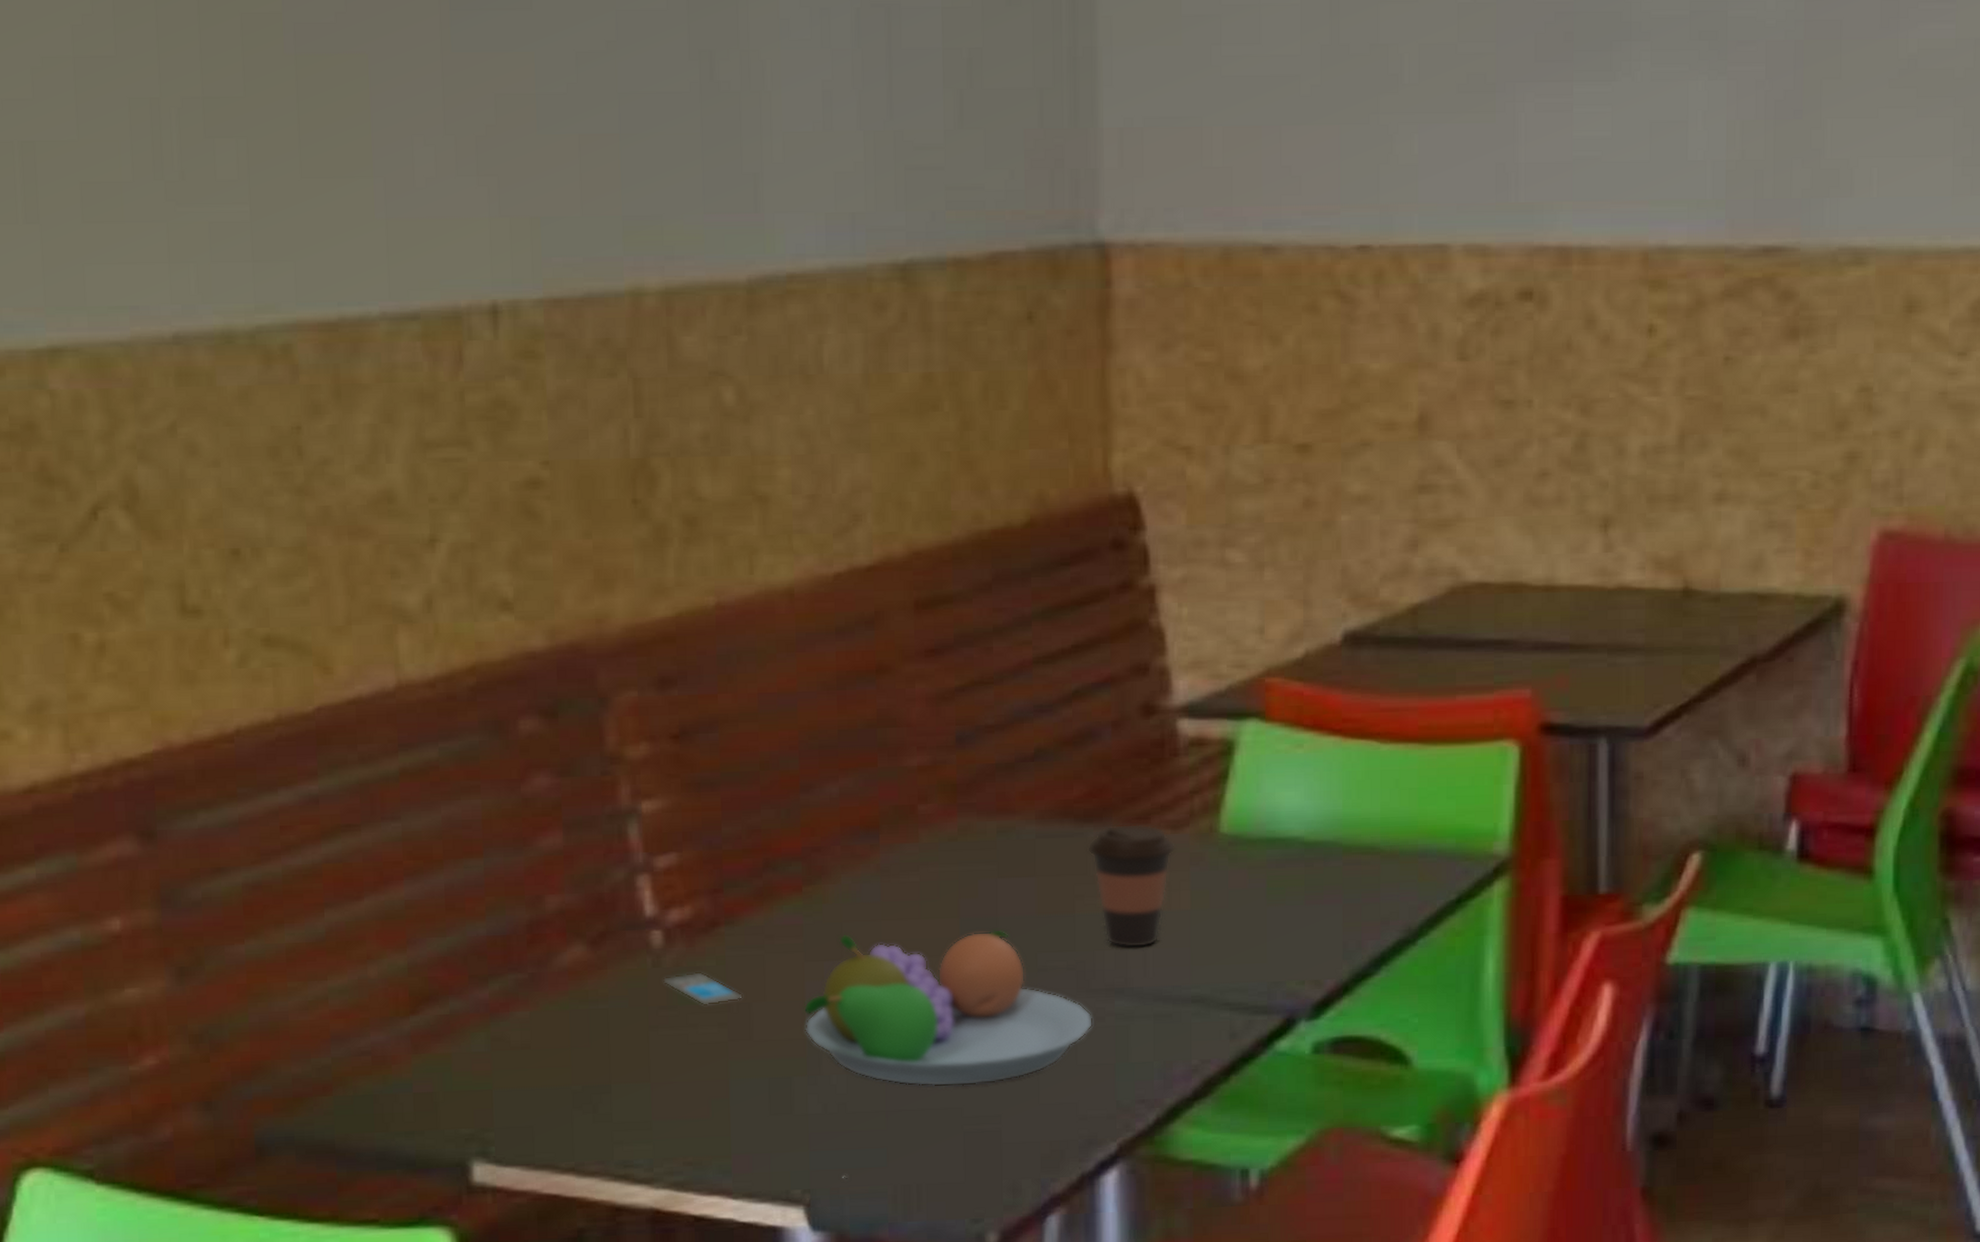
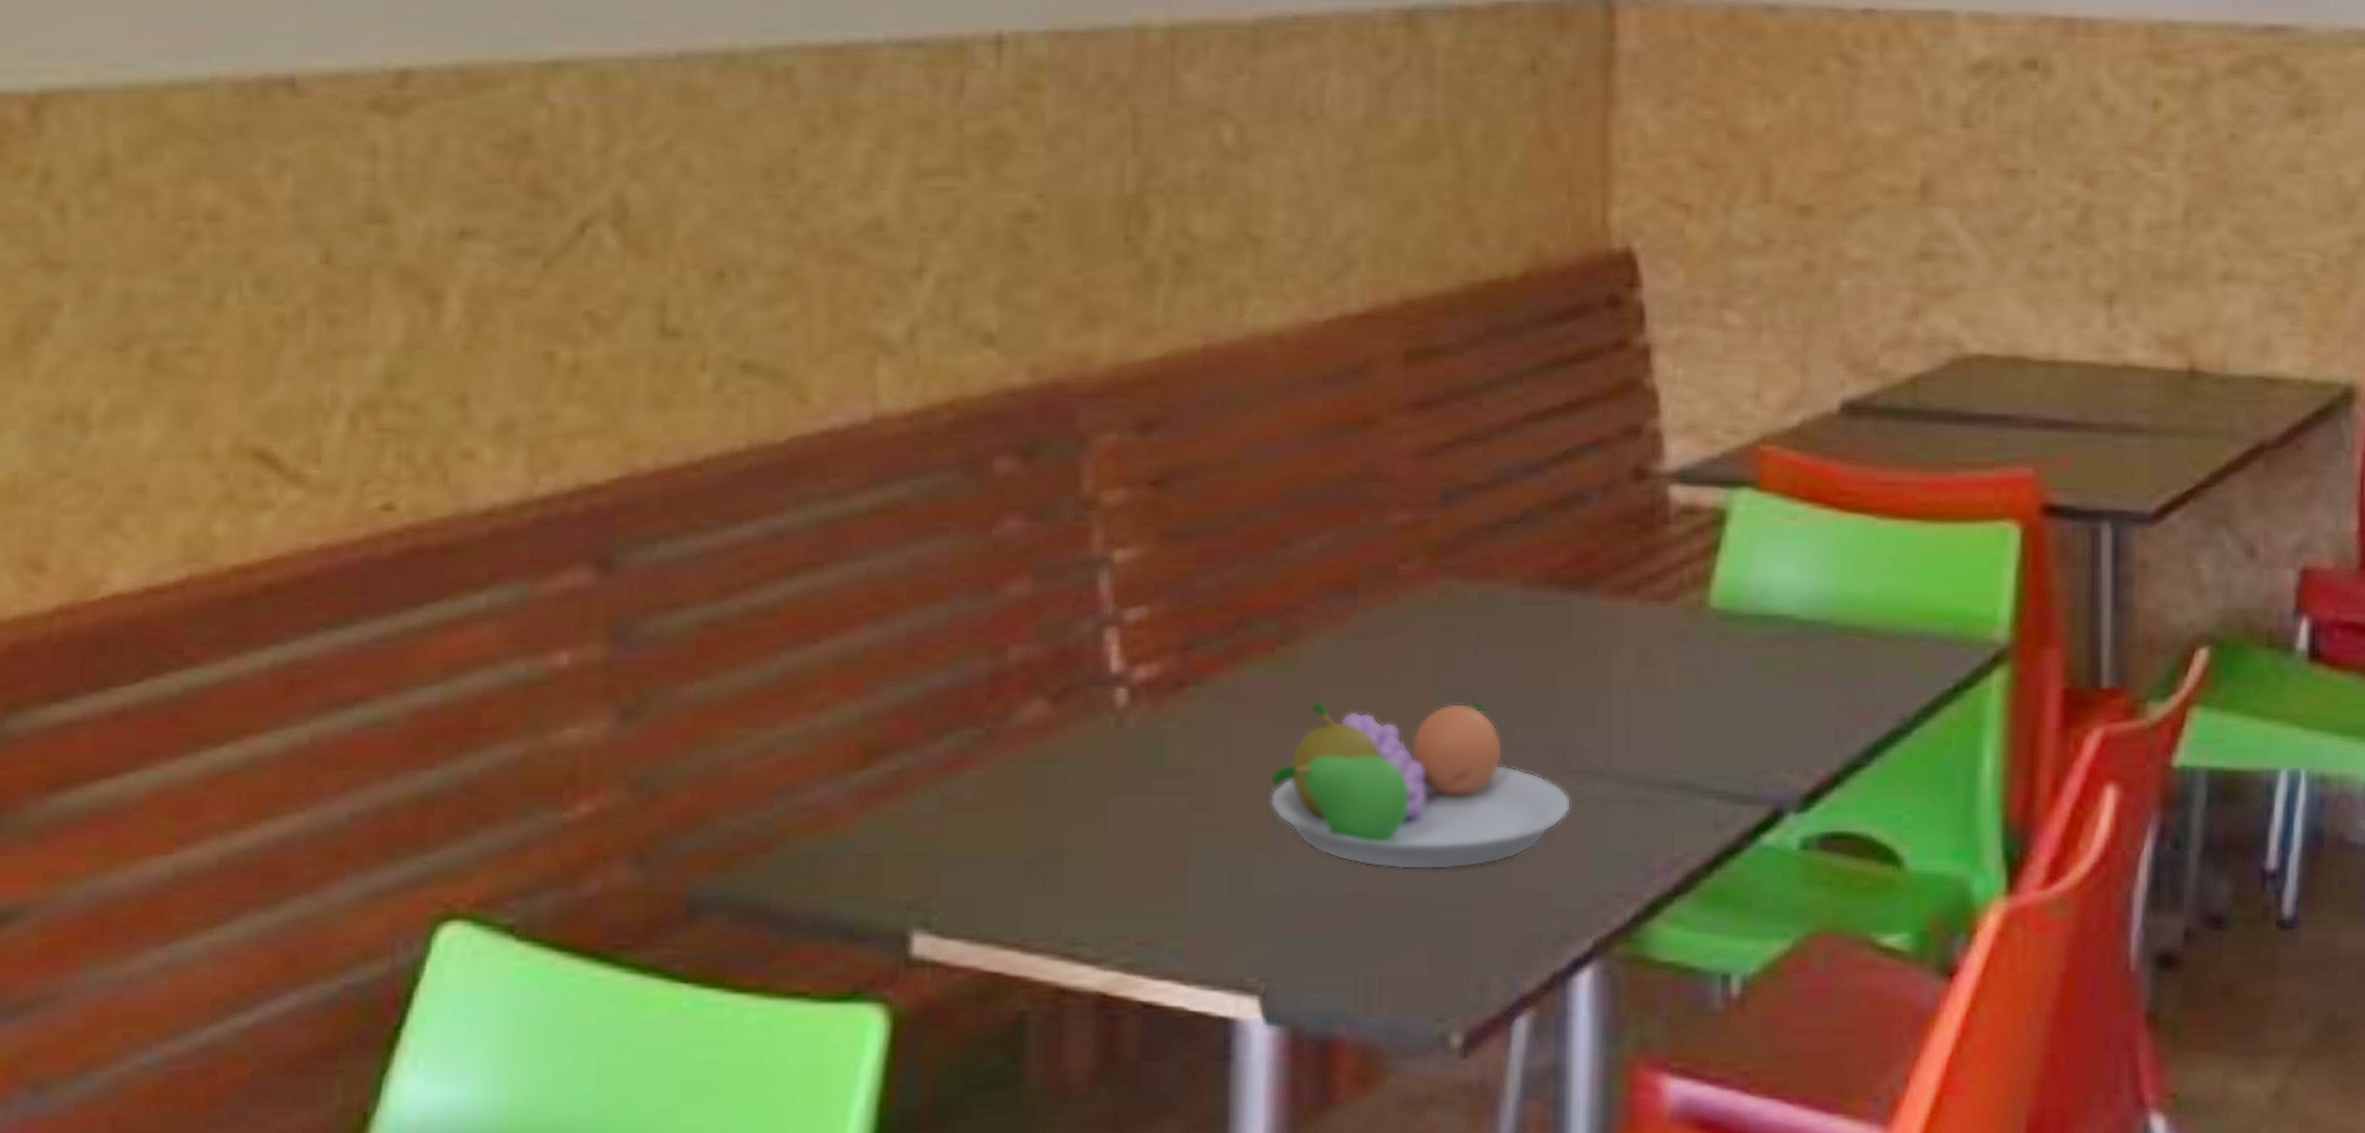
cell phone: present [663,972,845,1178] -> none [1125,735,1304,967]
coffee cup: present [1087,823,1177,948] -> none [1572,593,1664,727]

